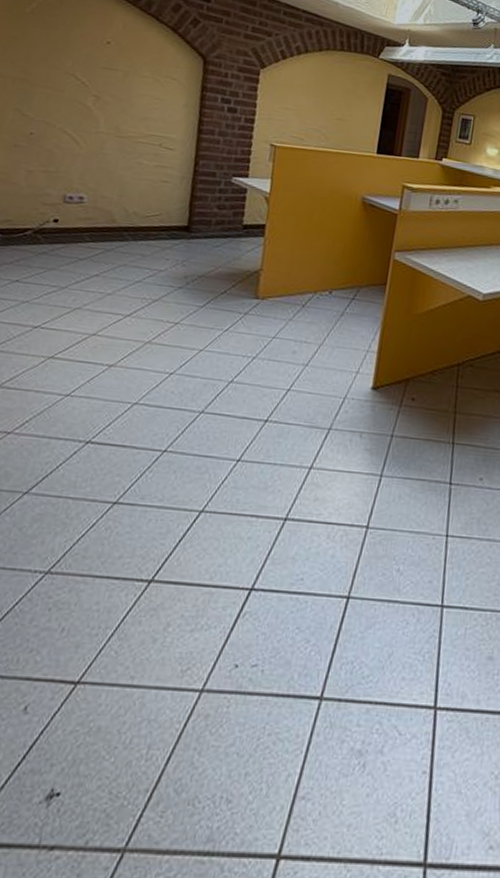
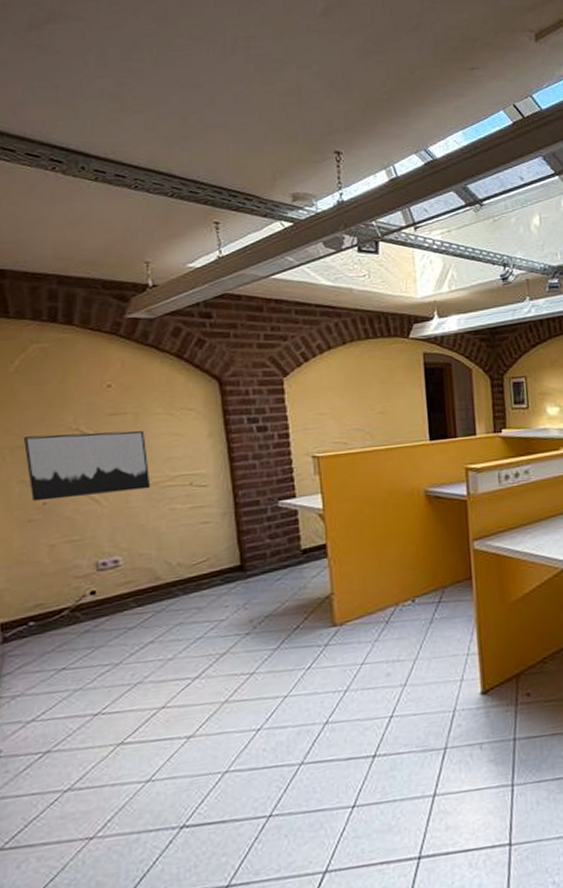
wall art: none [21,71,130,141] -> present [23,431,151,502]

